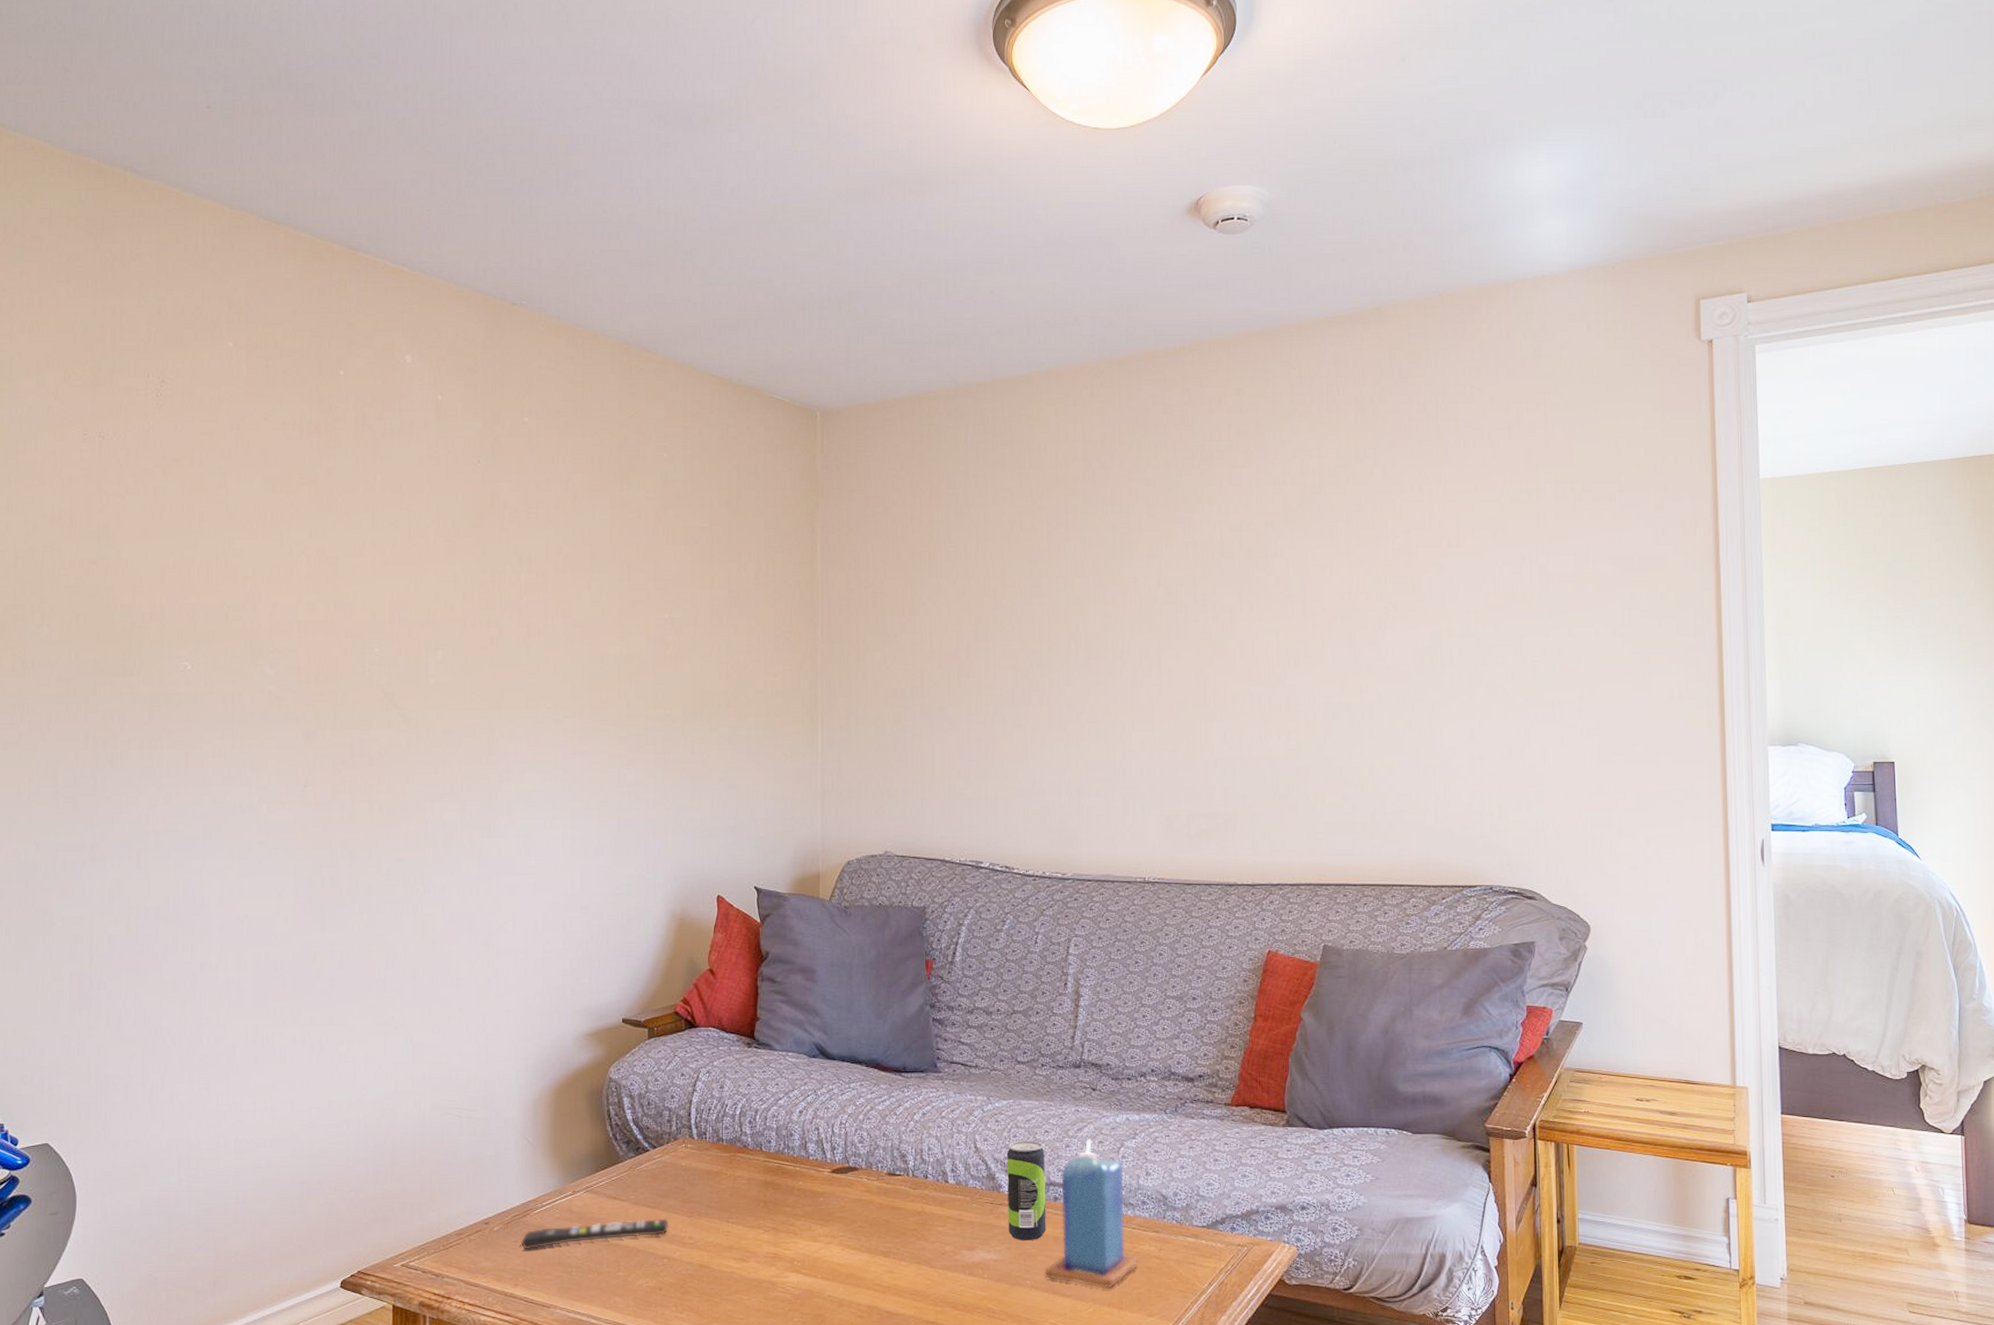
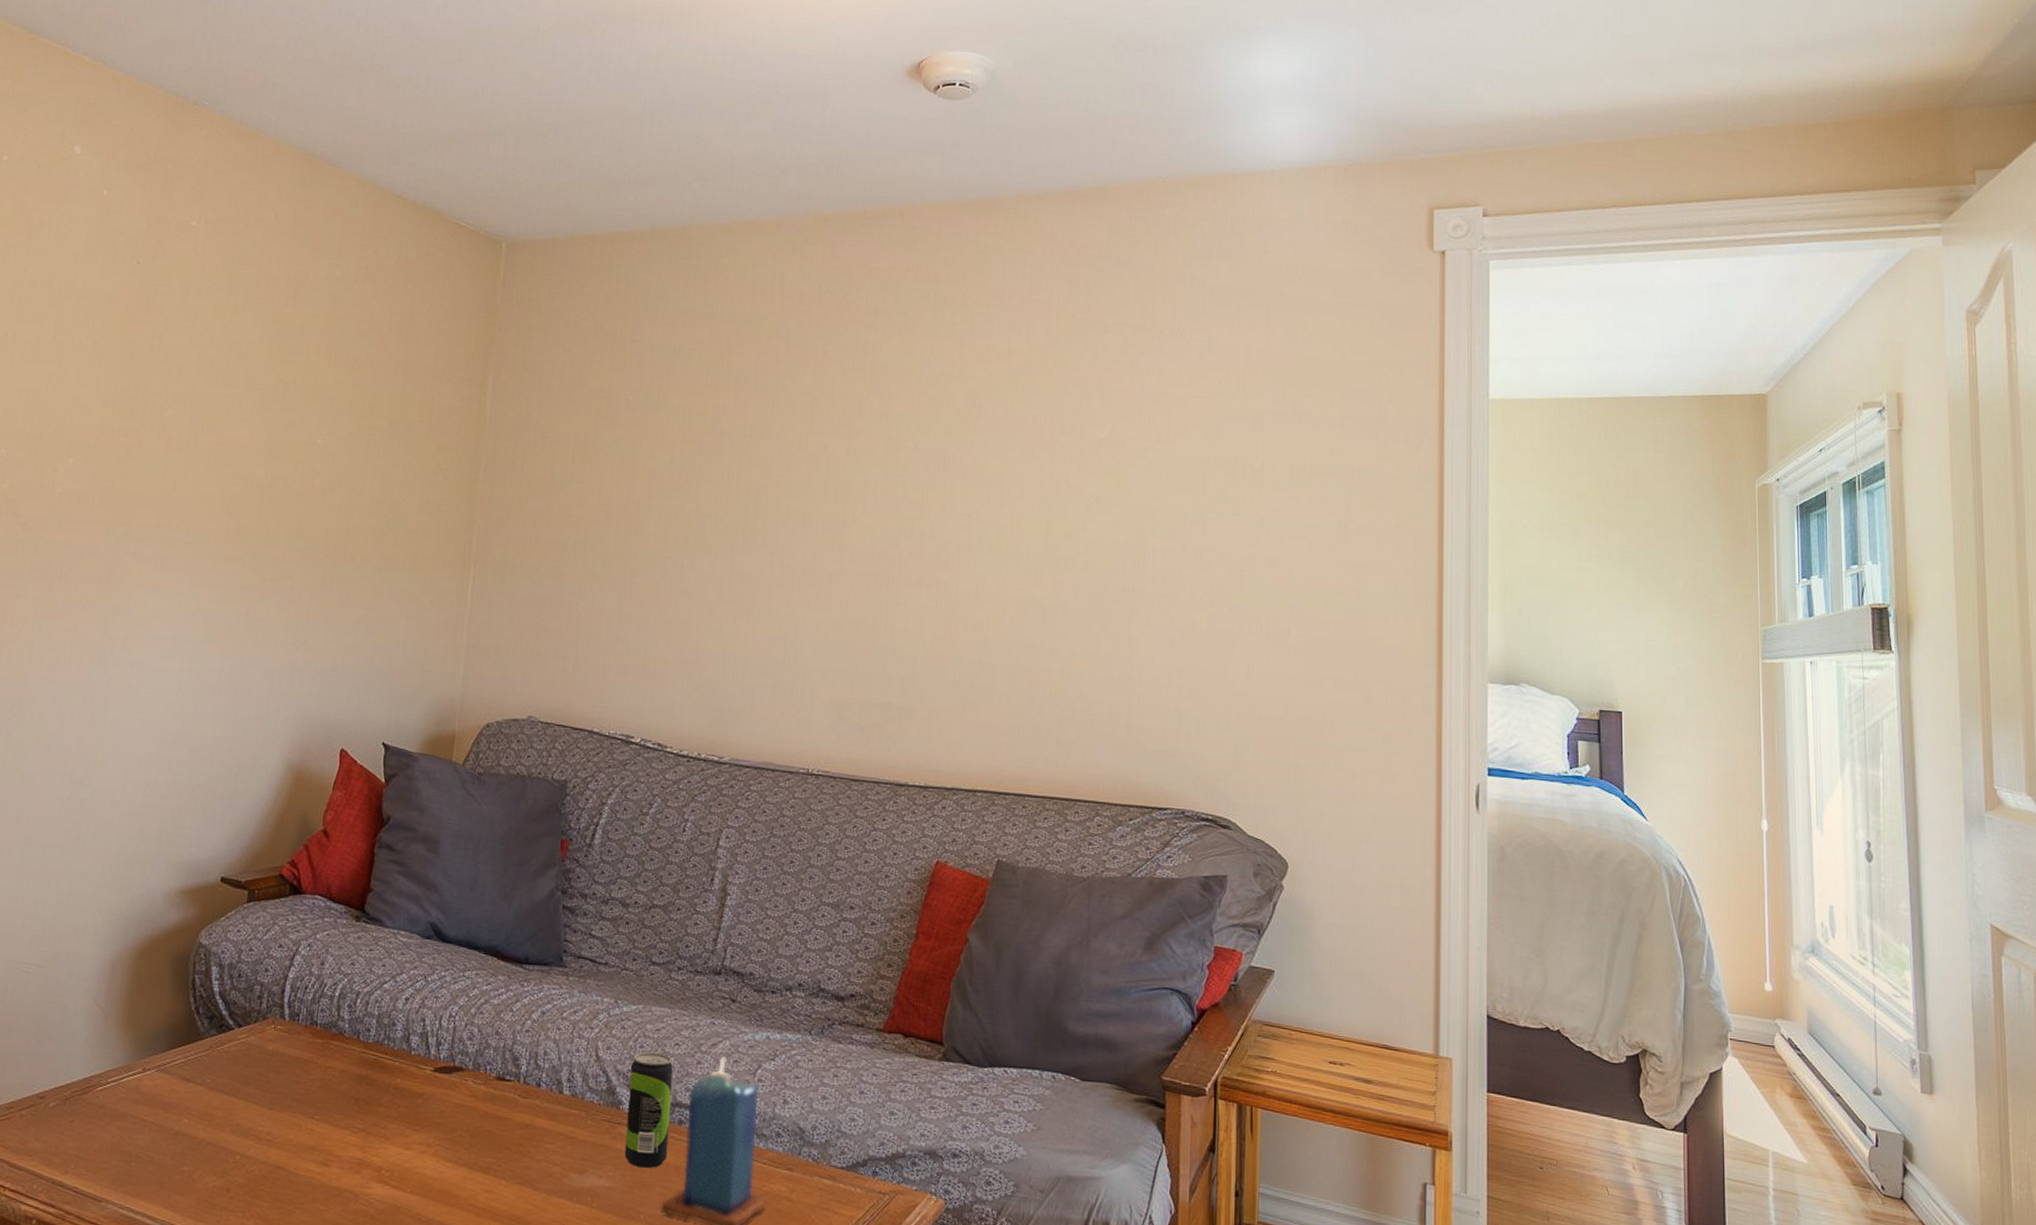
remote control: present [520,1218,669,1250] -> none [76,1107,247,1133]

